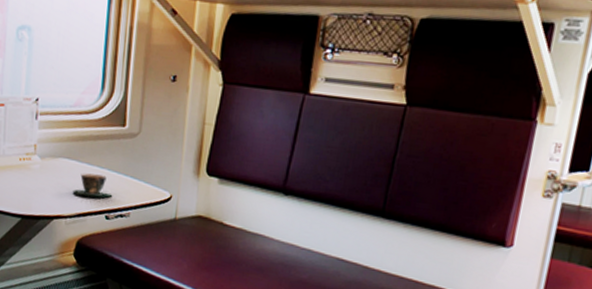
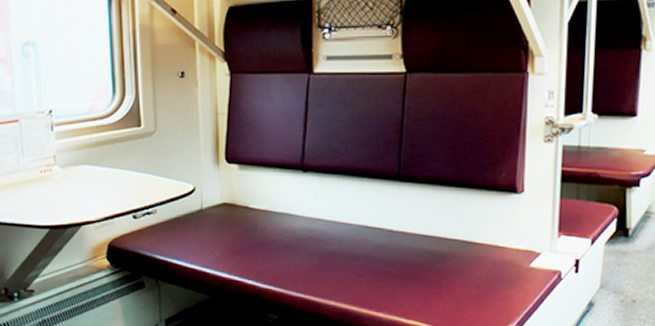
teacup: present [72,173,113,198] -> none [97,176,138,199]

